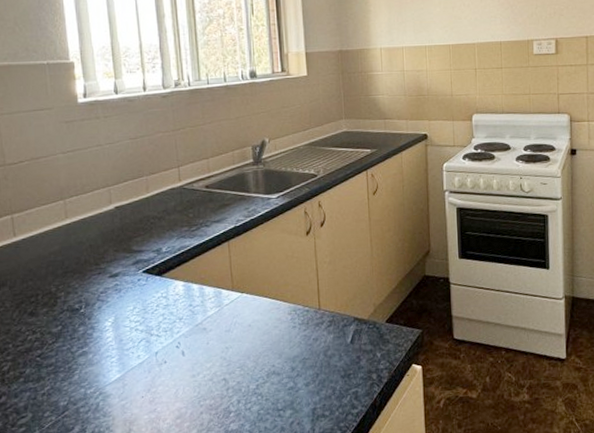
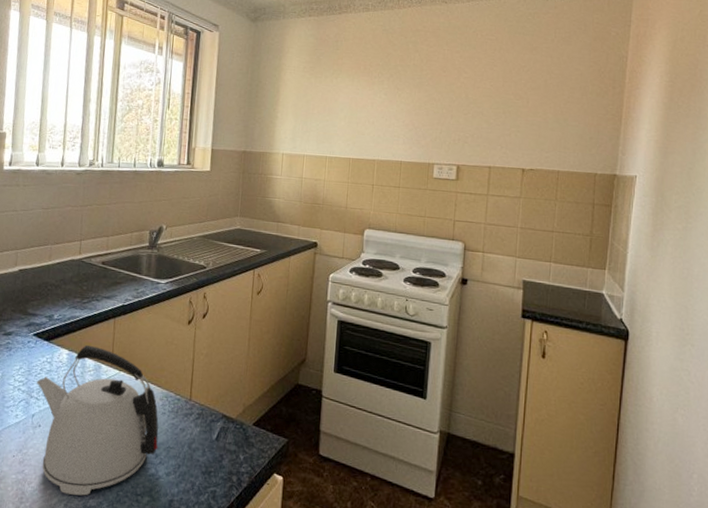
kettle: none [154,272,294,423] -> present [36,344,159,496]

